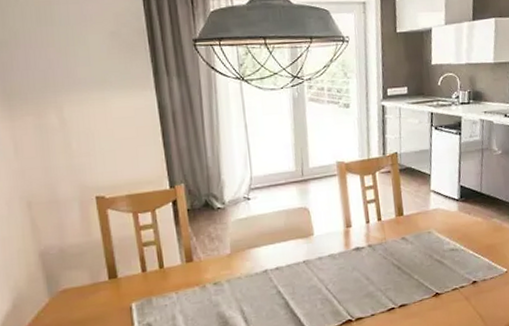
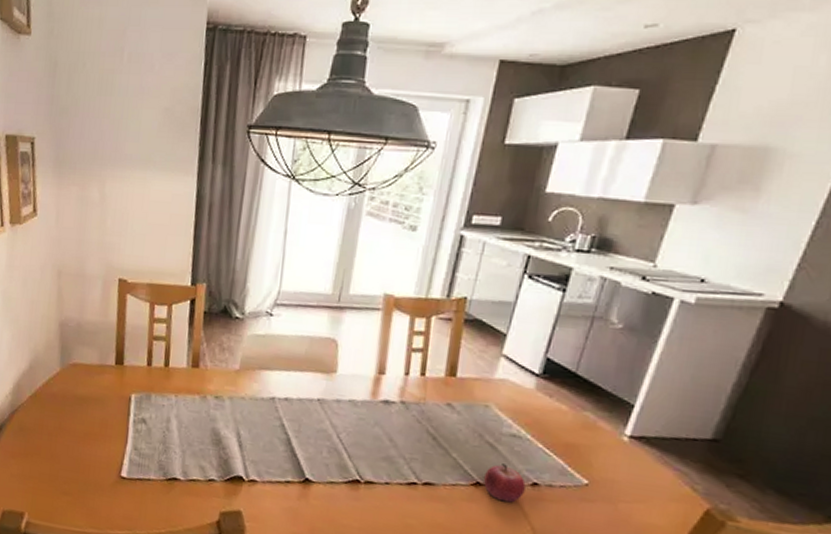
fruit: none [440,272,469,303] -> present [484,462,526,503]

